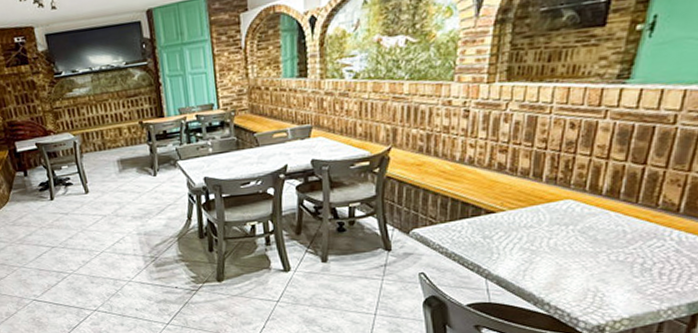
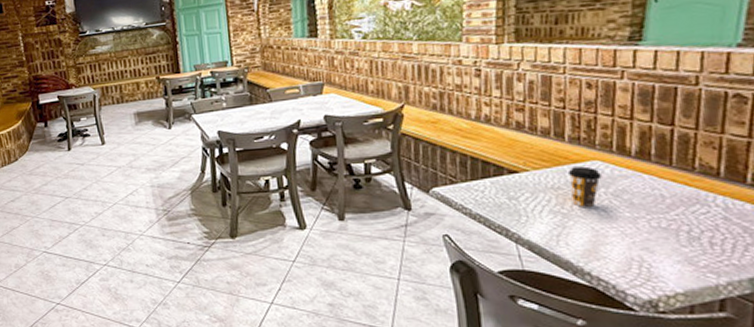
coffee cup: none [541,205,572,245] -> present [567,166,602,208]

